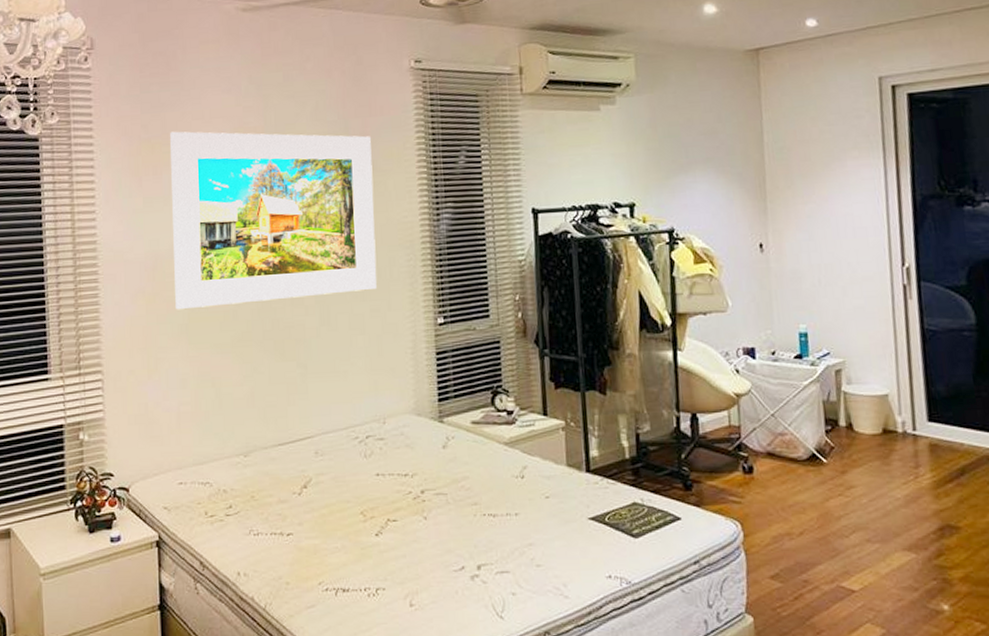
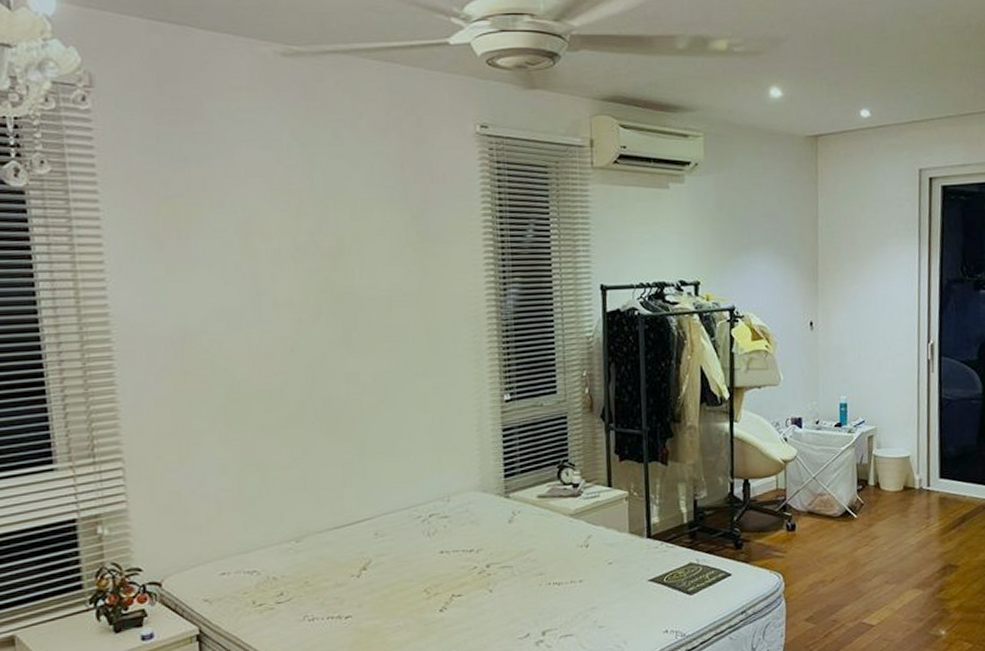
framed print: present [170,131,377,310] -> none [197,189,440,390]

